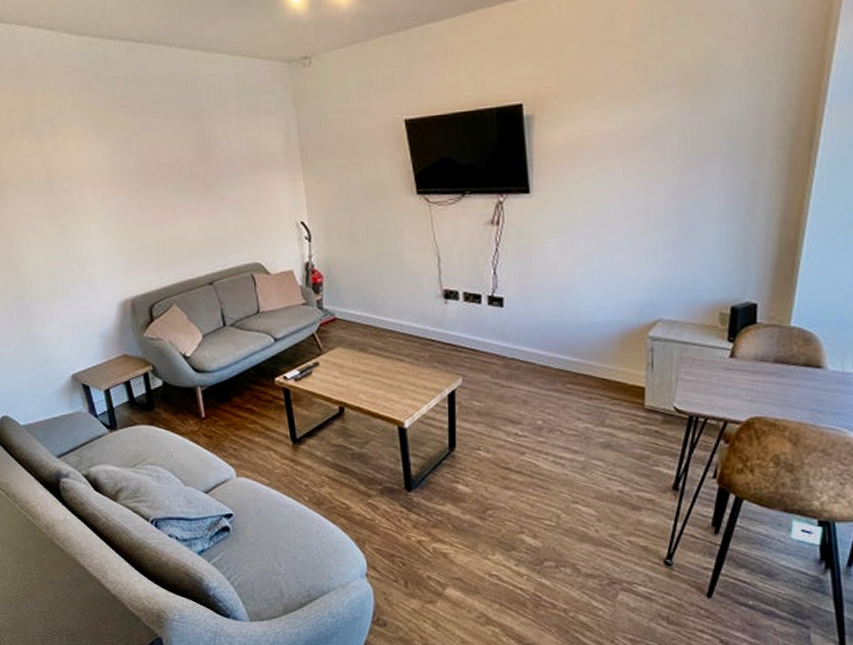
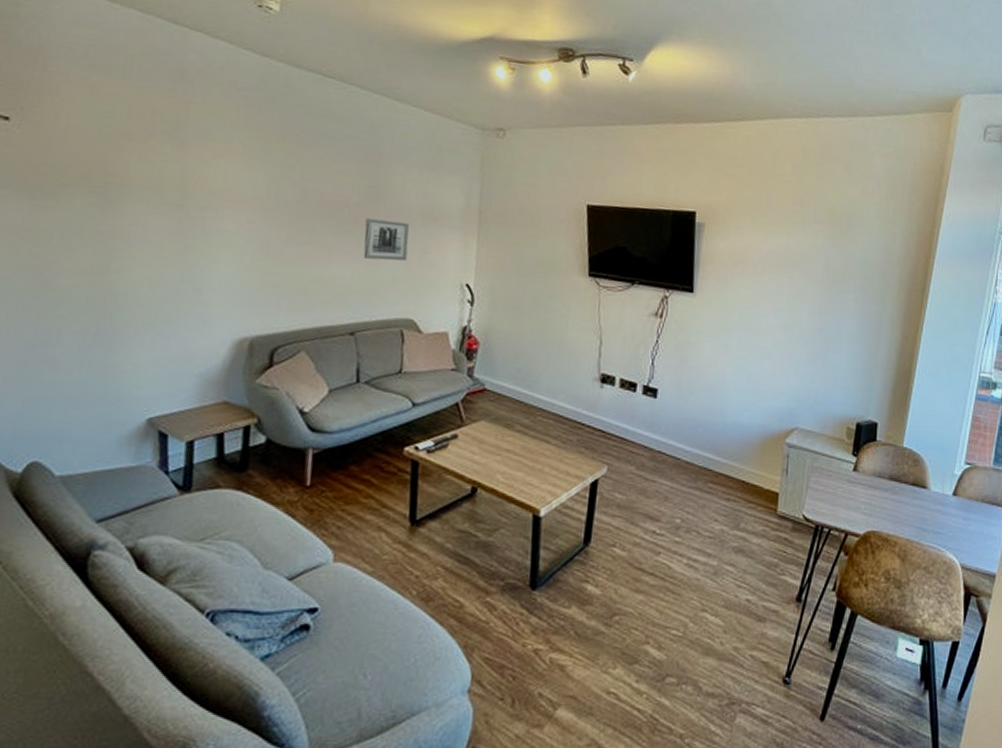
wall art: none [200,172,243,213] -> present [363,218,409,261]

